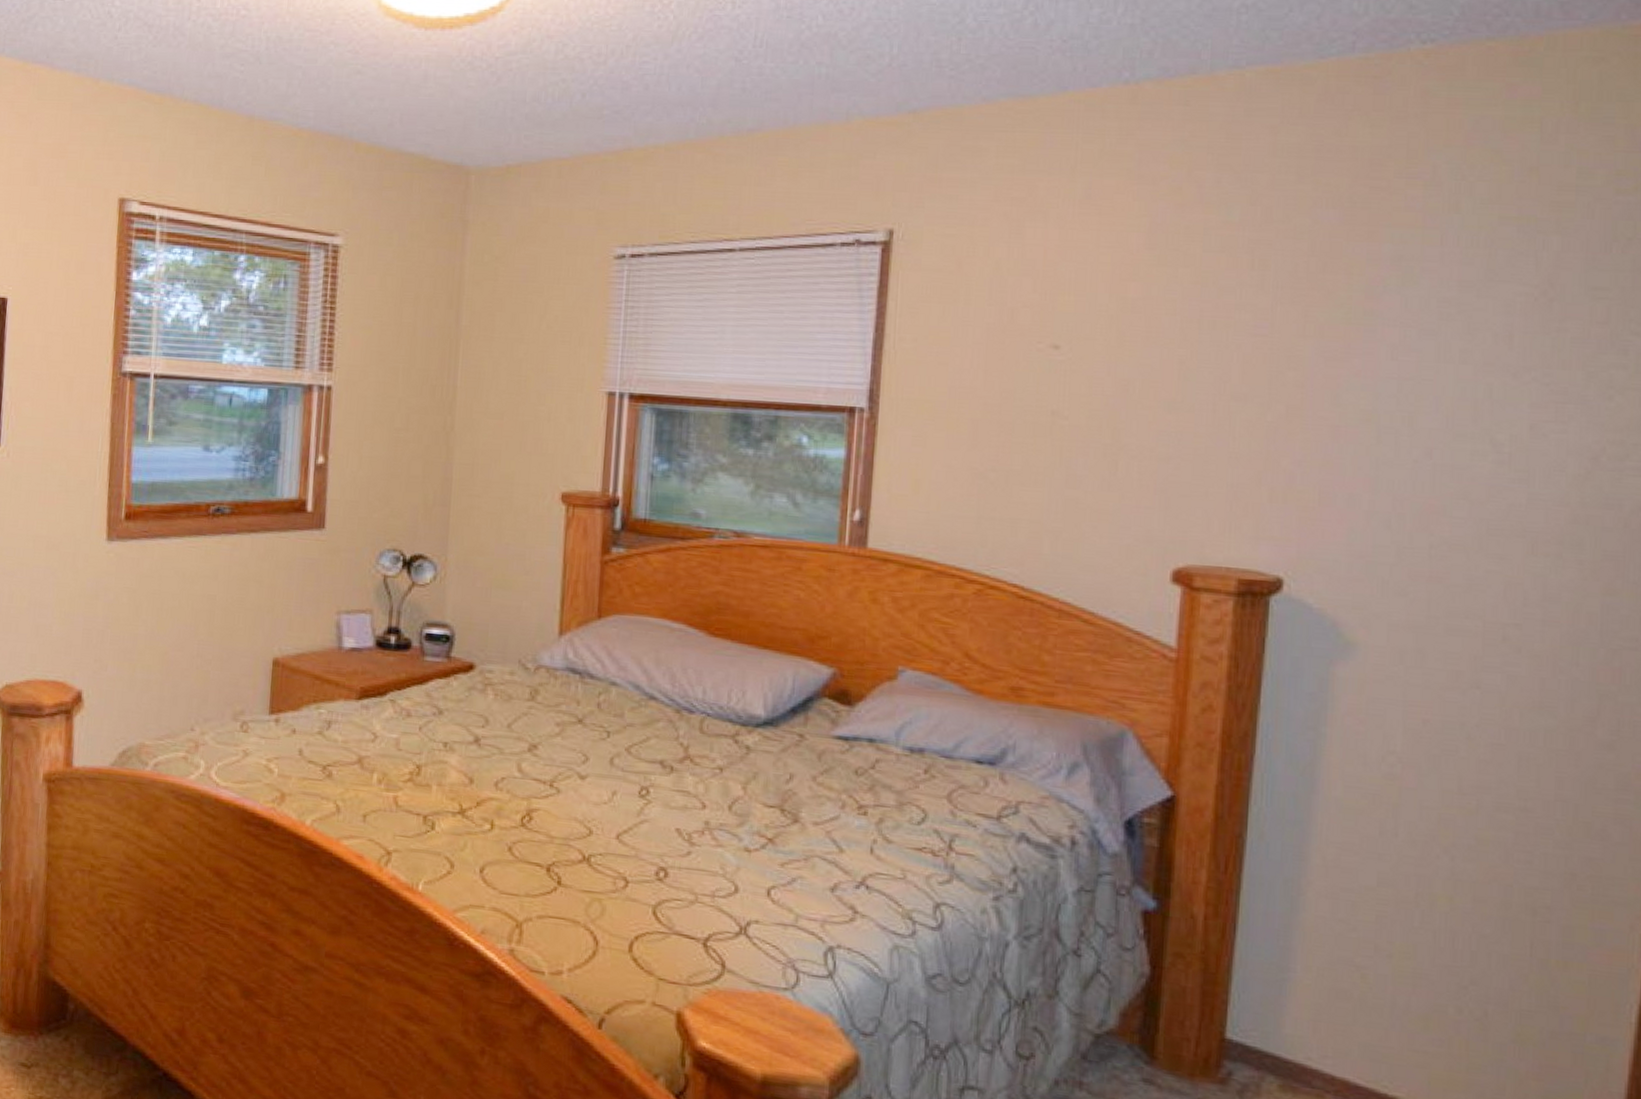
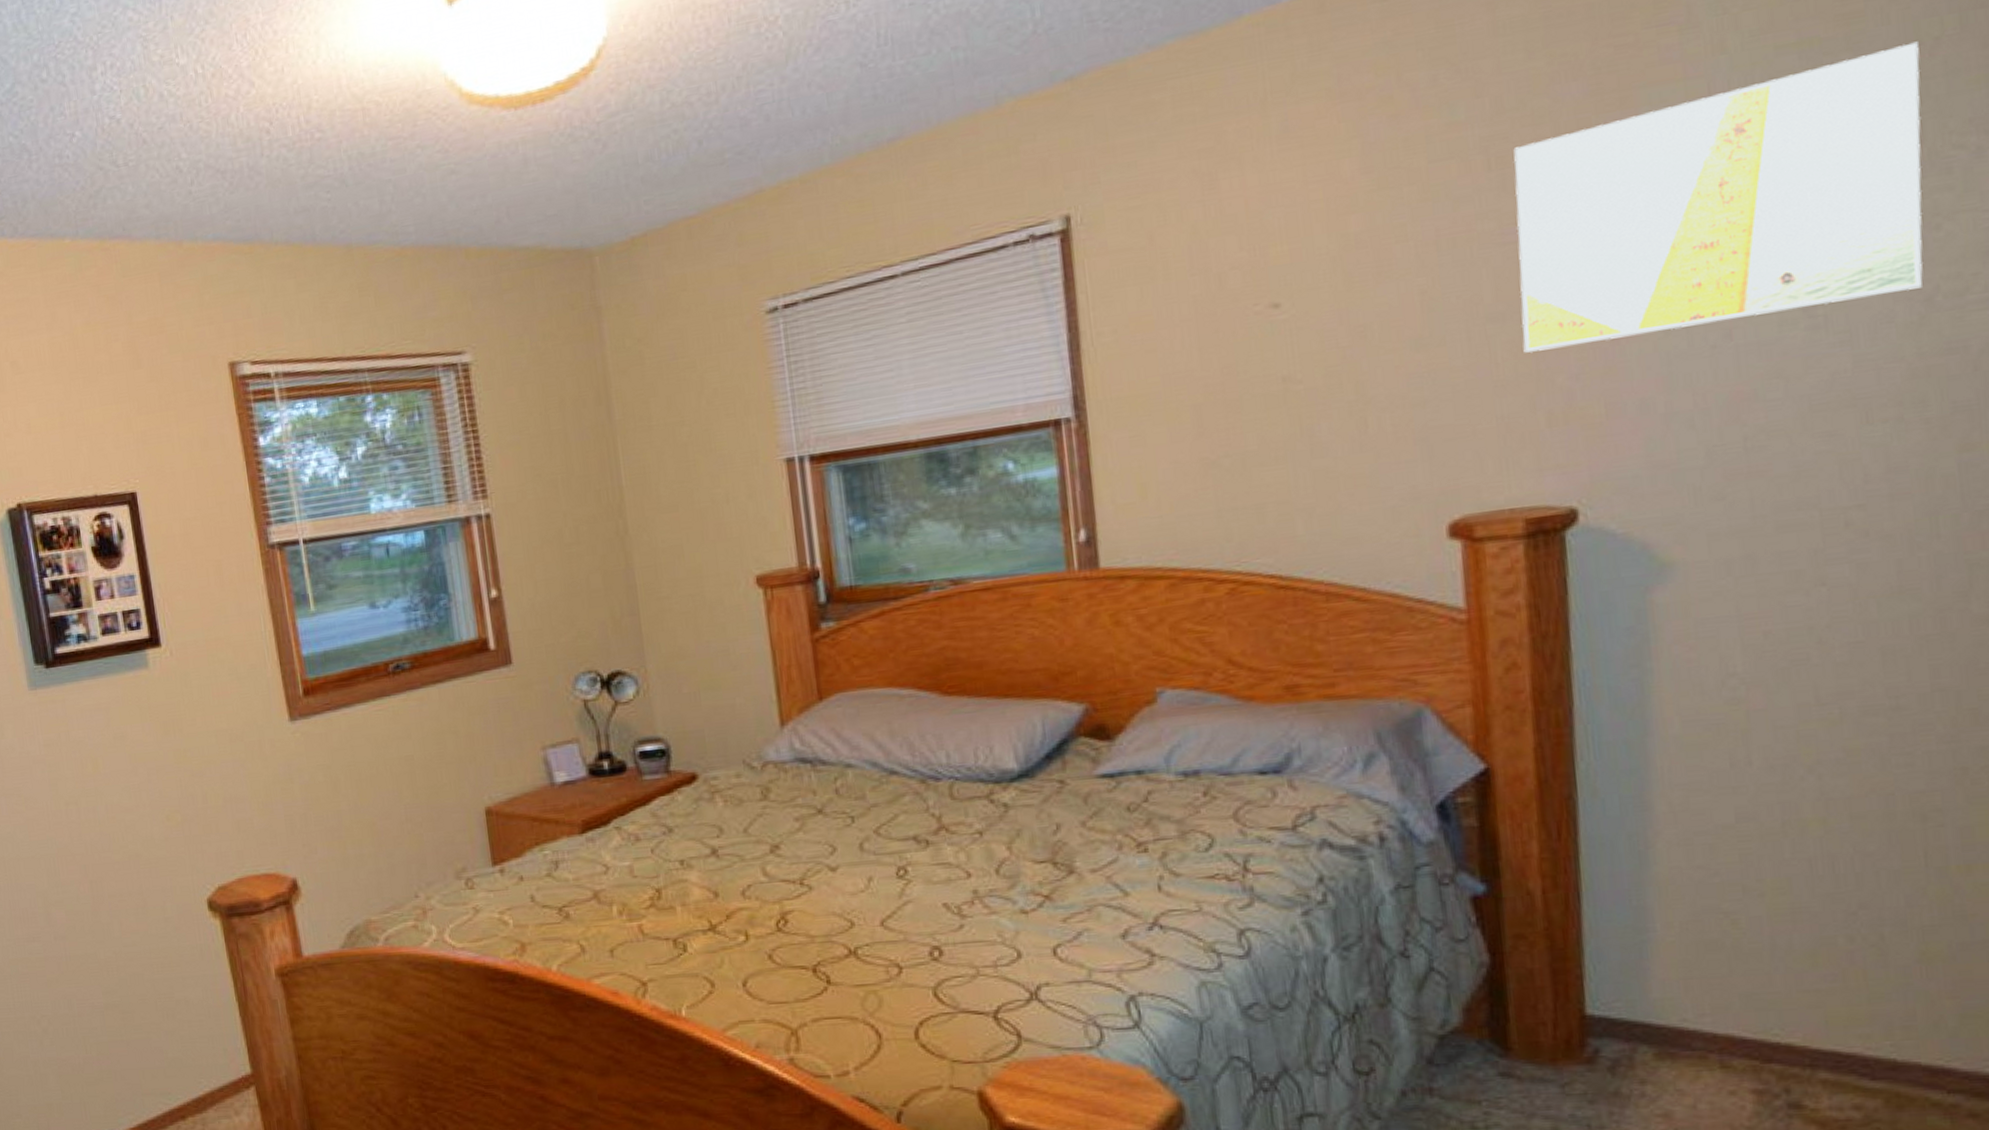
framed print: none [1258,238,1614,447] -> present [1513,41,1923,353]

